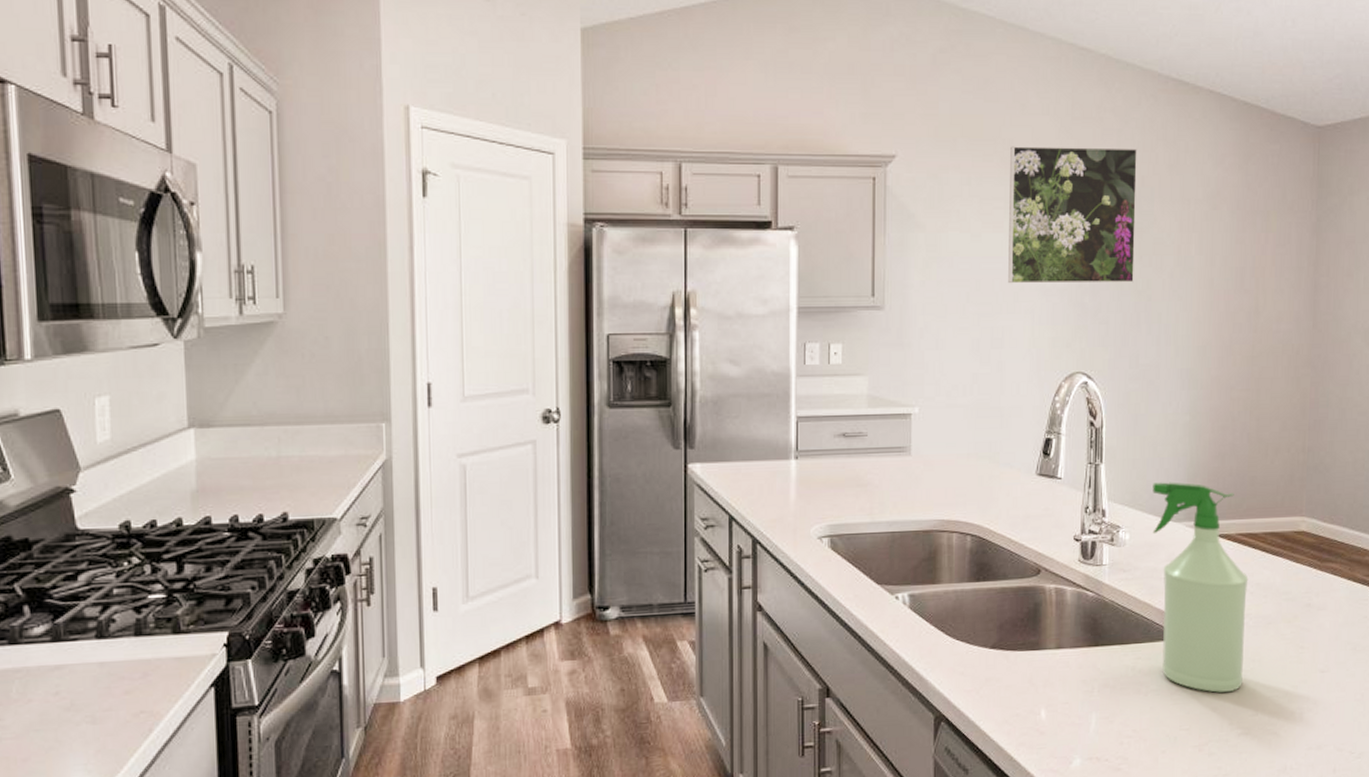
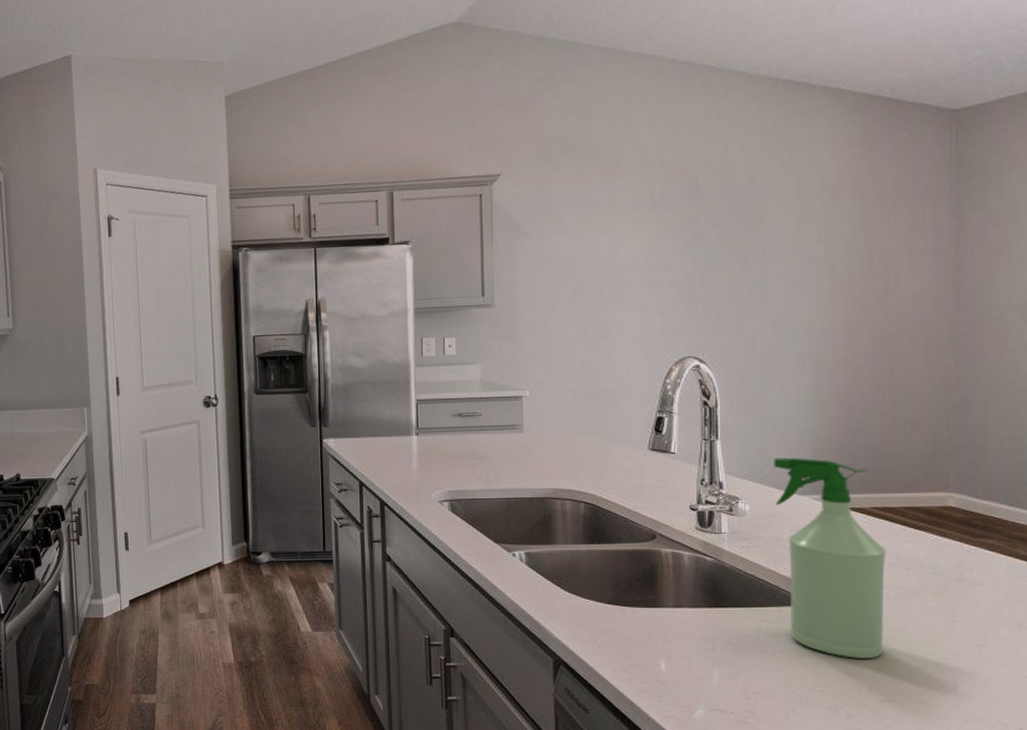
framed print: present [1008,146,1137,284] -> none [613,148,746,280]

